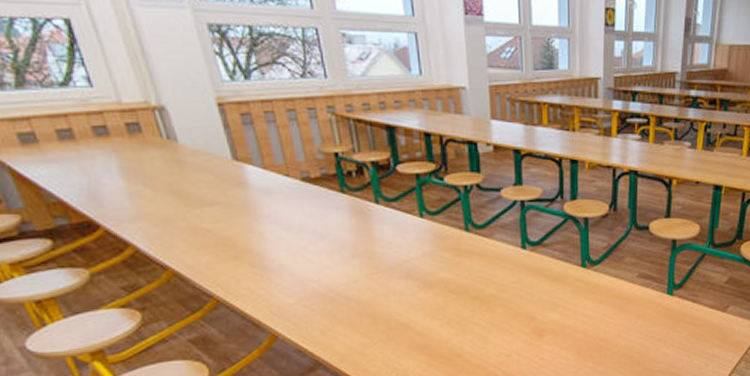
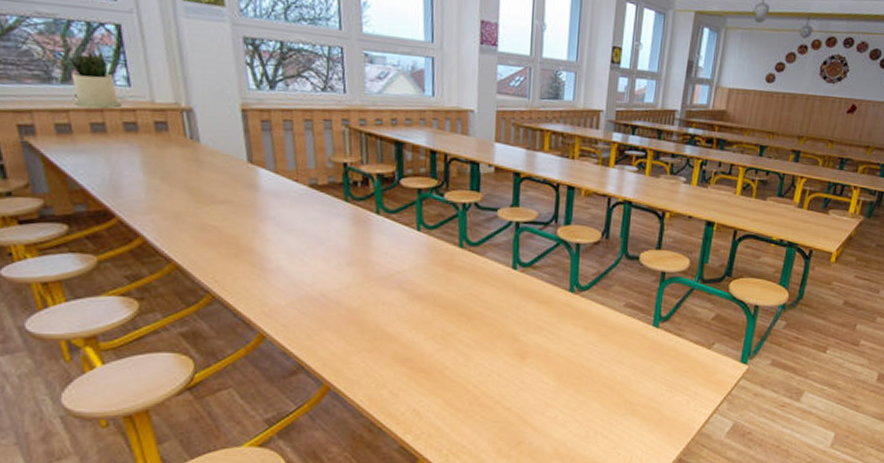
planter: none [12,52,86,113] -> present [64,51,121,109]

